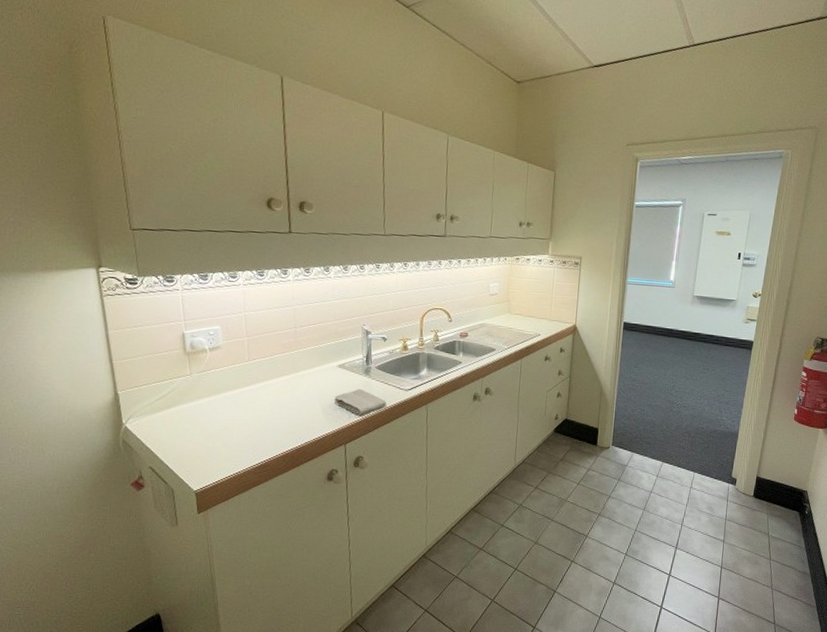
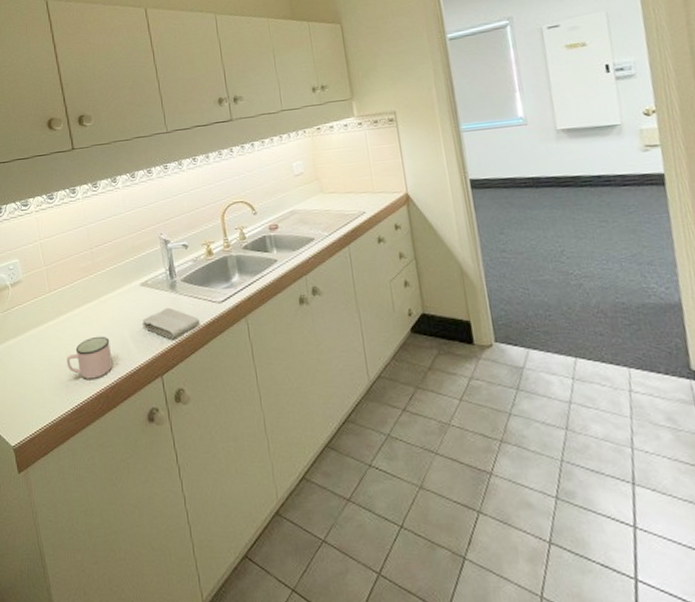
mug: none [258,405,302,441] -> present [67,336,113,379]

